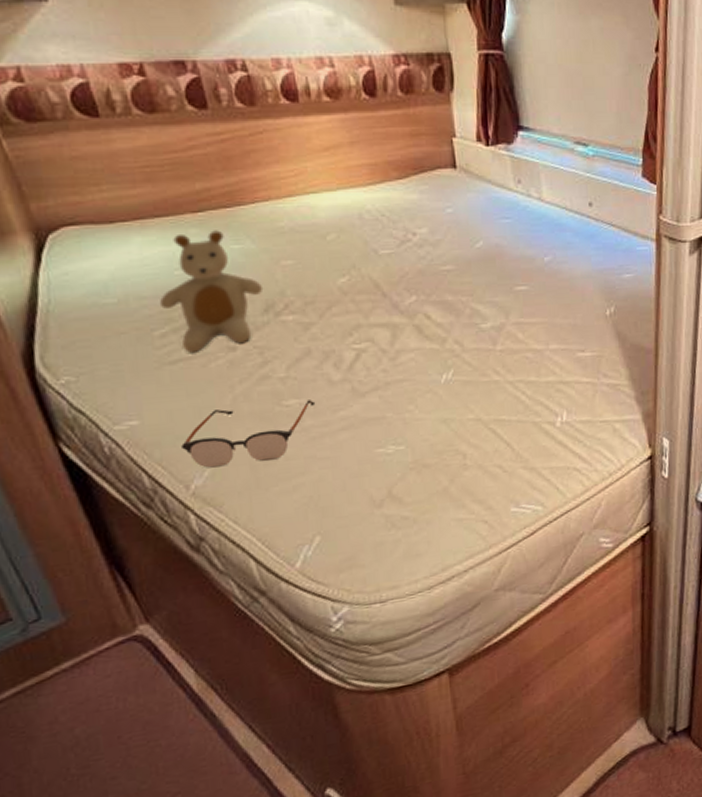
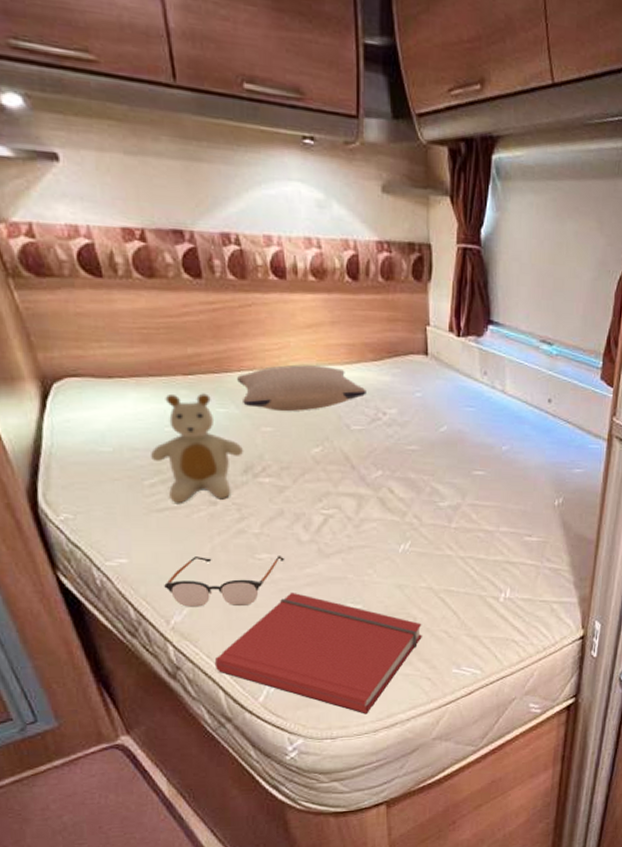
book: none [242,439,474,570] -> present [214,593,422,715]
pillow: none [252,189,393,243] -> present [237,364,366,412]

